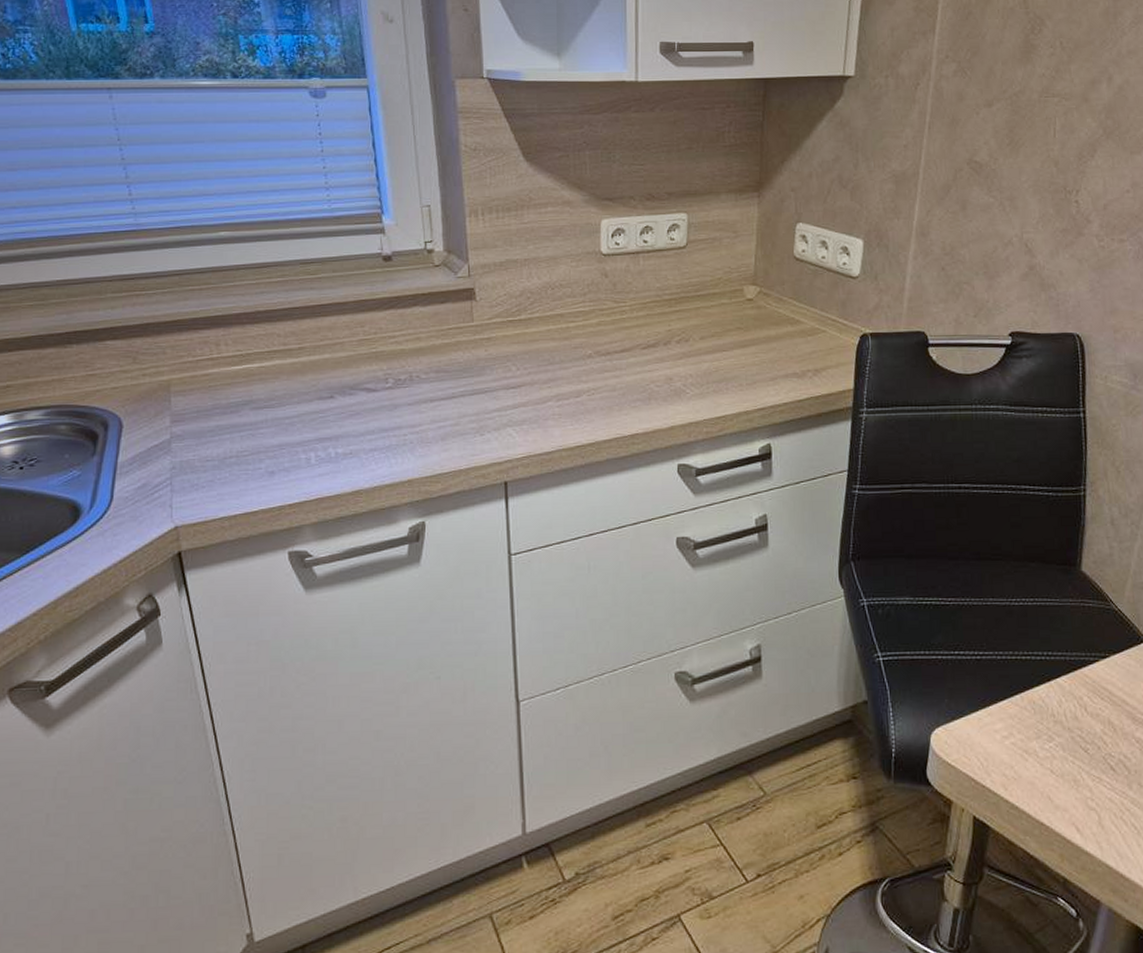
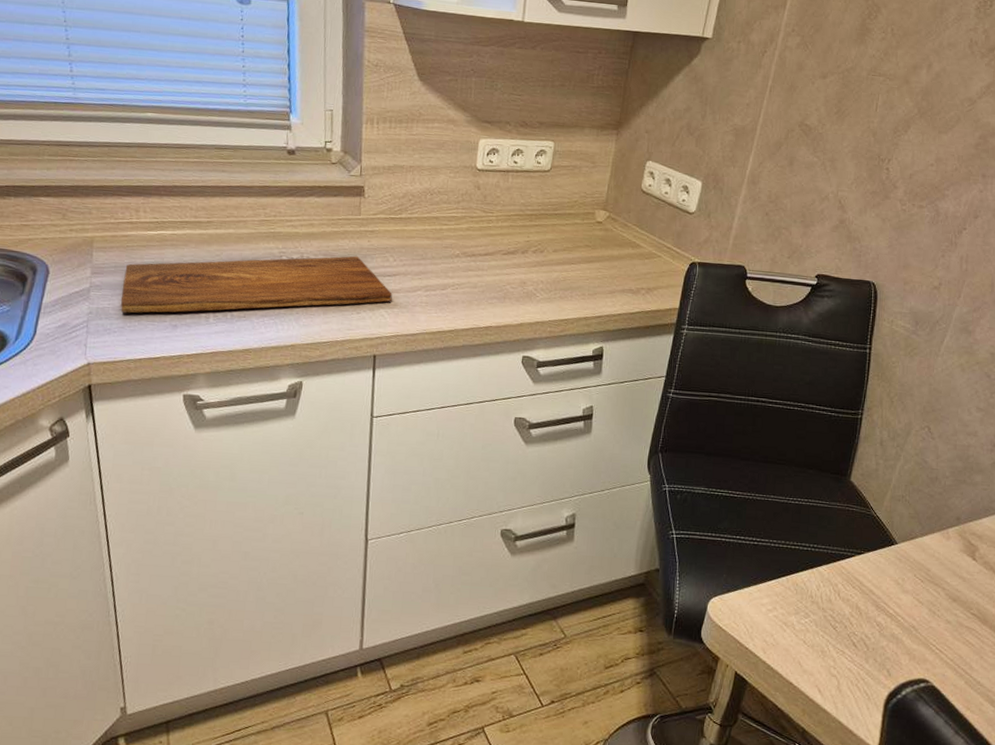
cutting board: none [207,369,519,464] -> present [120,256,393,313]

